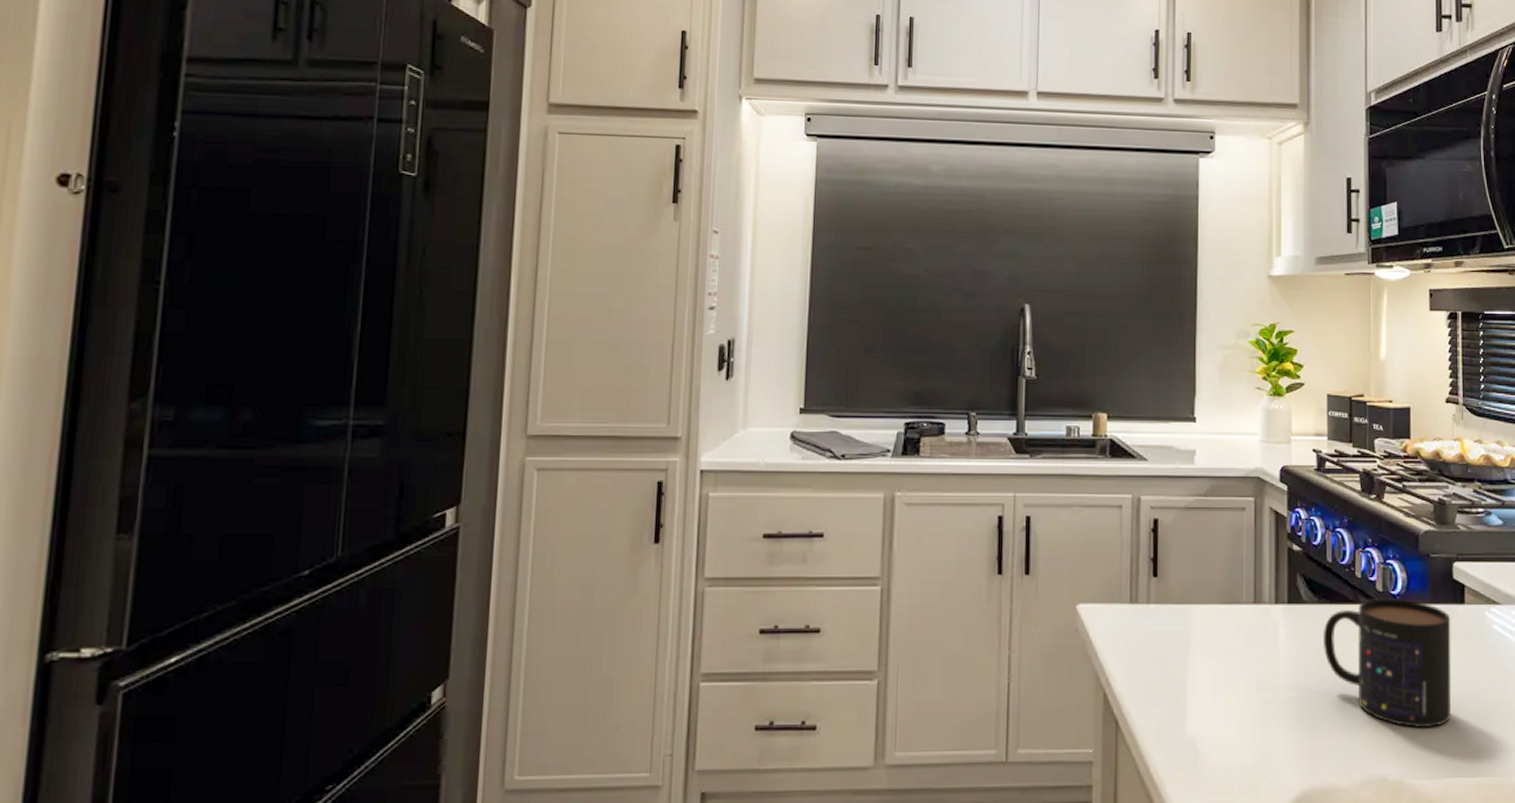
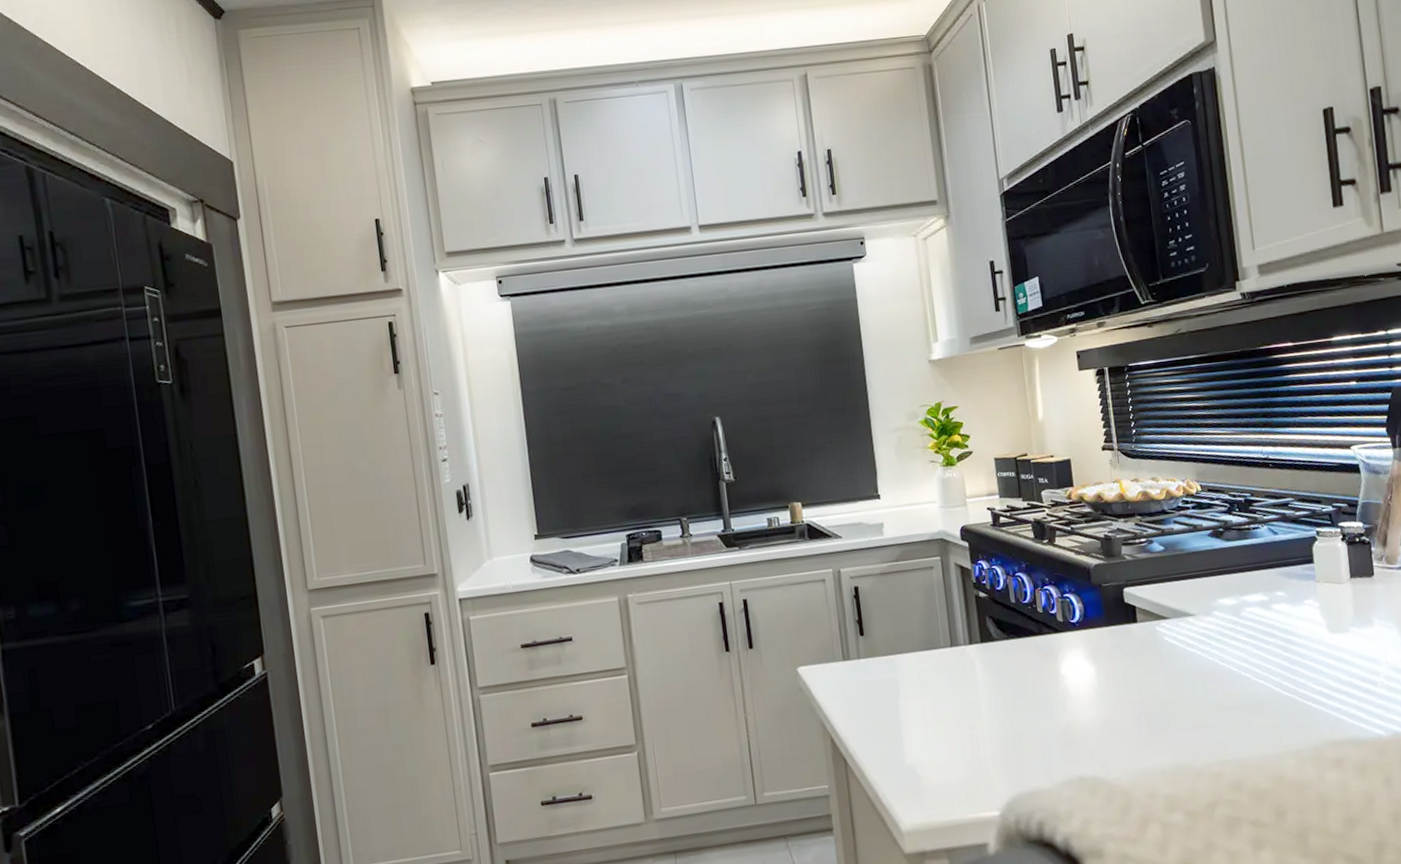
mug: present [1322,597,1452,727] -> none [1014,625,1135,733]

